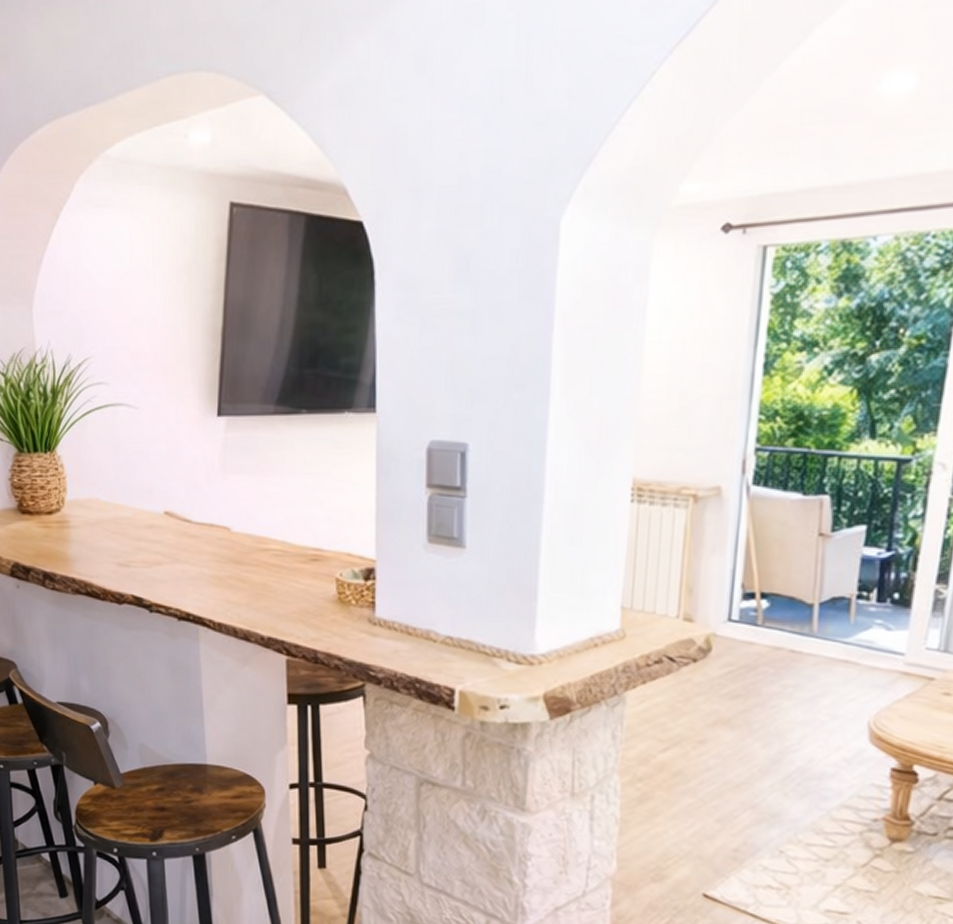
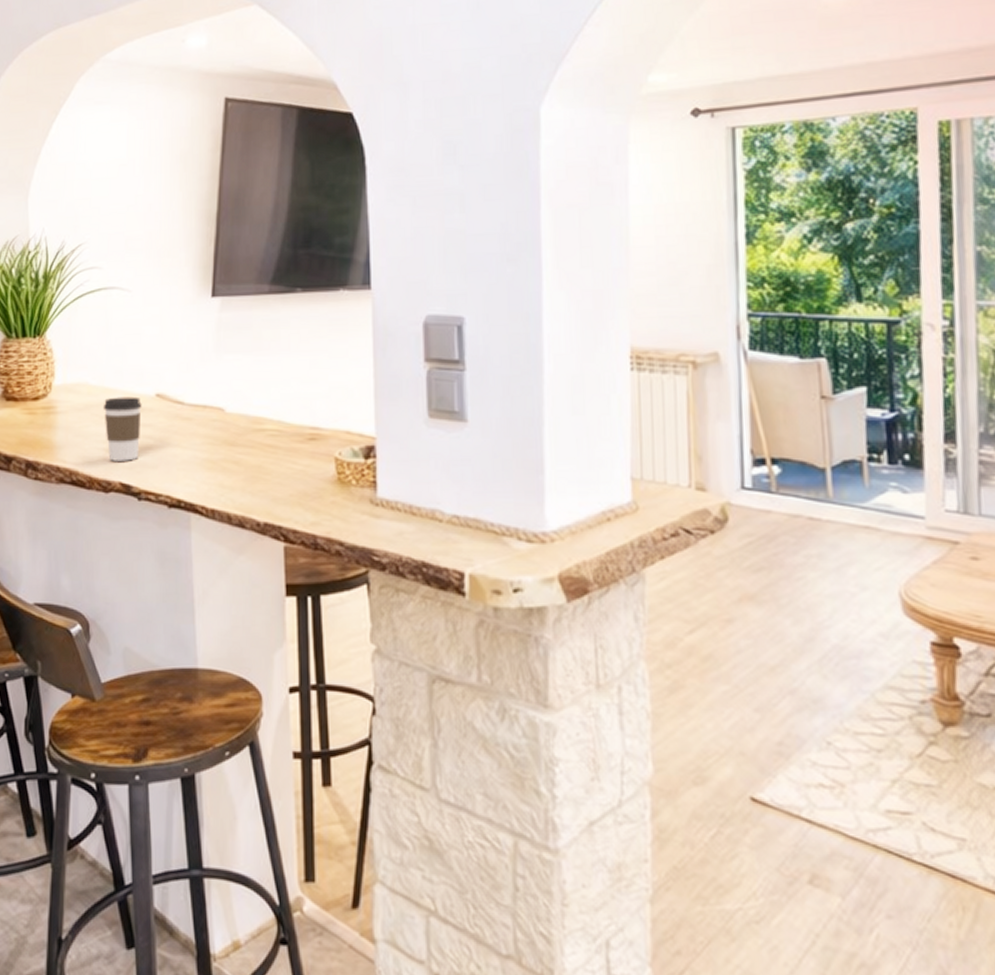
coffee cup: none [114,513,151,575] -> present [103,396,142,461]

